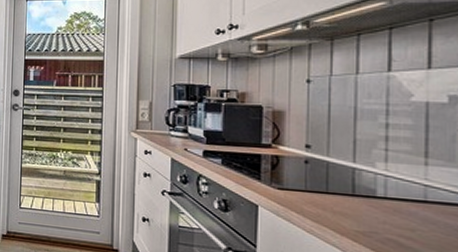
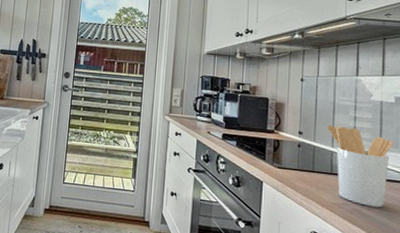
utensil holder: none [346,135,447,237] -> present [327,125,394,208]

